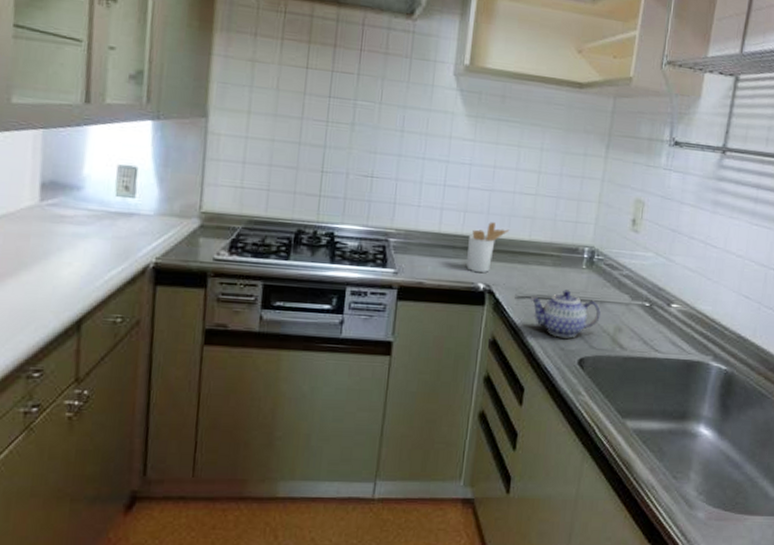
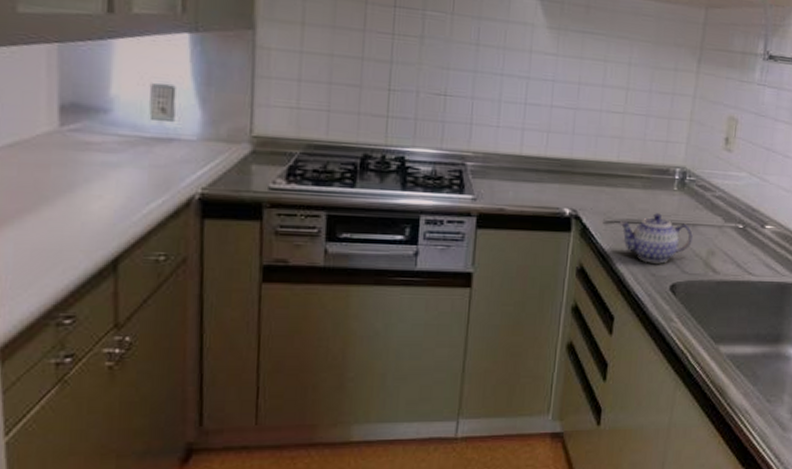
utensil holder: present [466,222,510,273] -> none [551,143,597,198]

